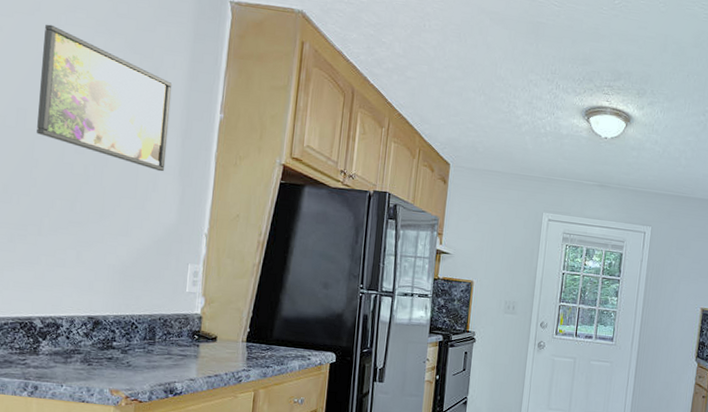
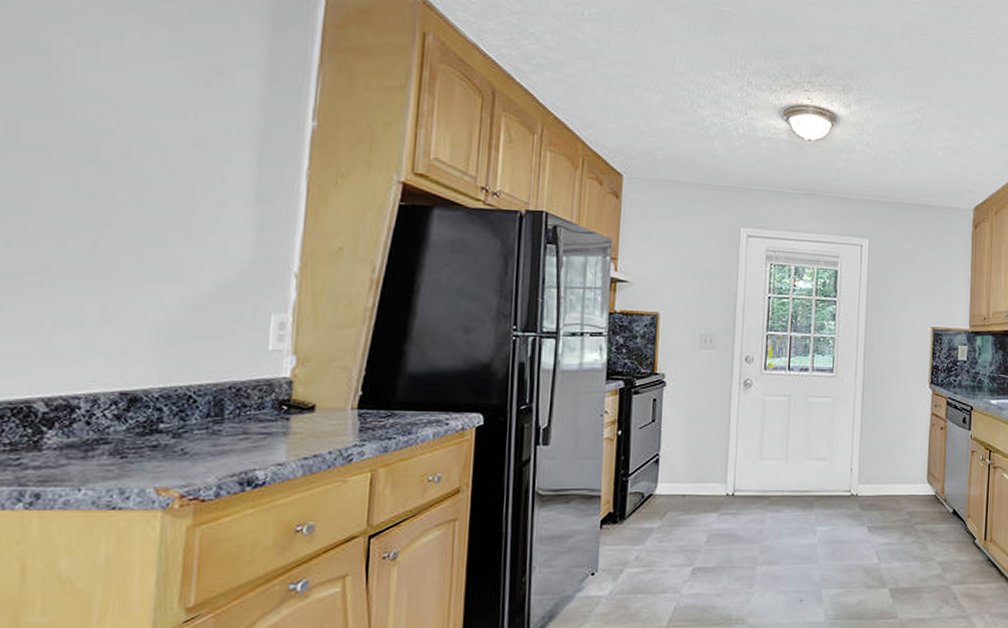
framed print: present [37,24,173,172] -> none [37,9,243,197]

